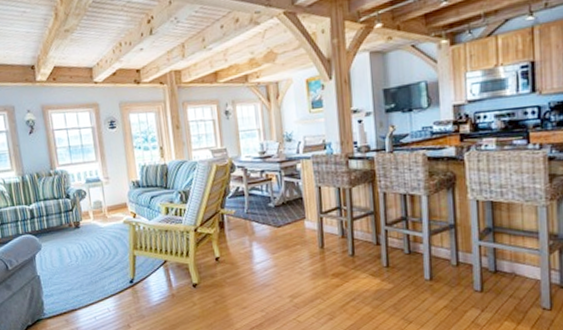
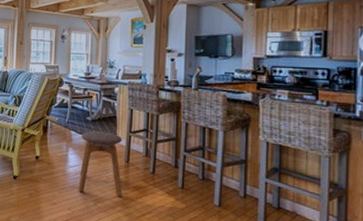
stool: none [265,216,321,290] -> present [78,131,122,198]

